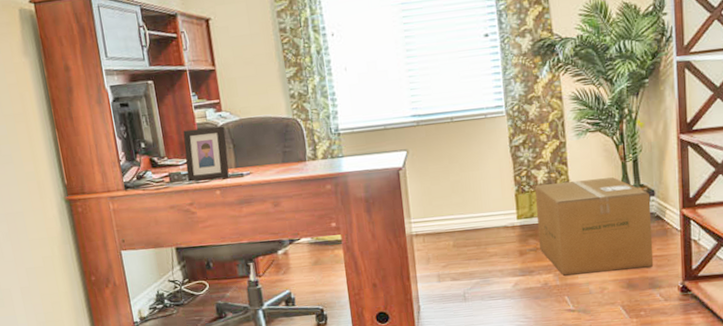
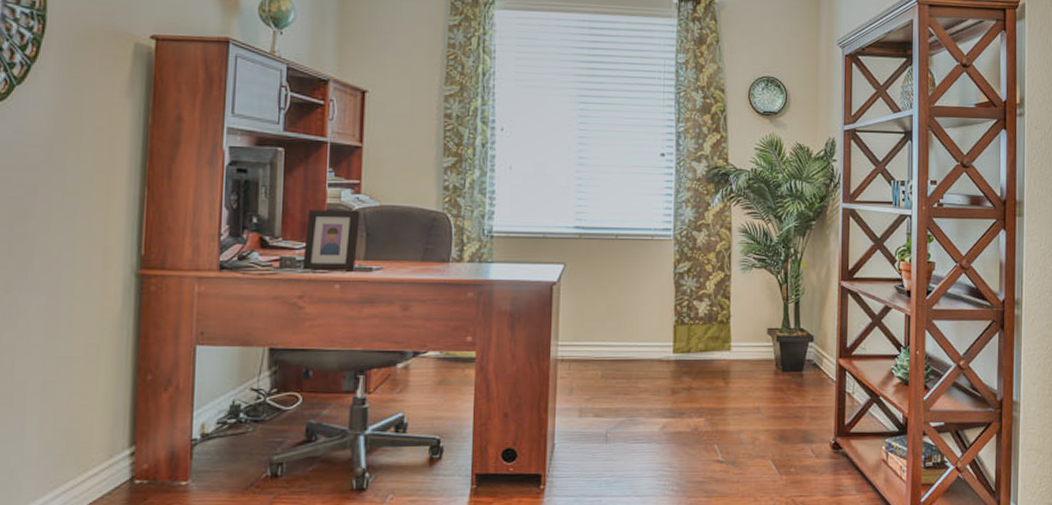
box: present [535,177,654,276] -> none [692,317,809,421]

